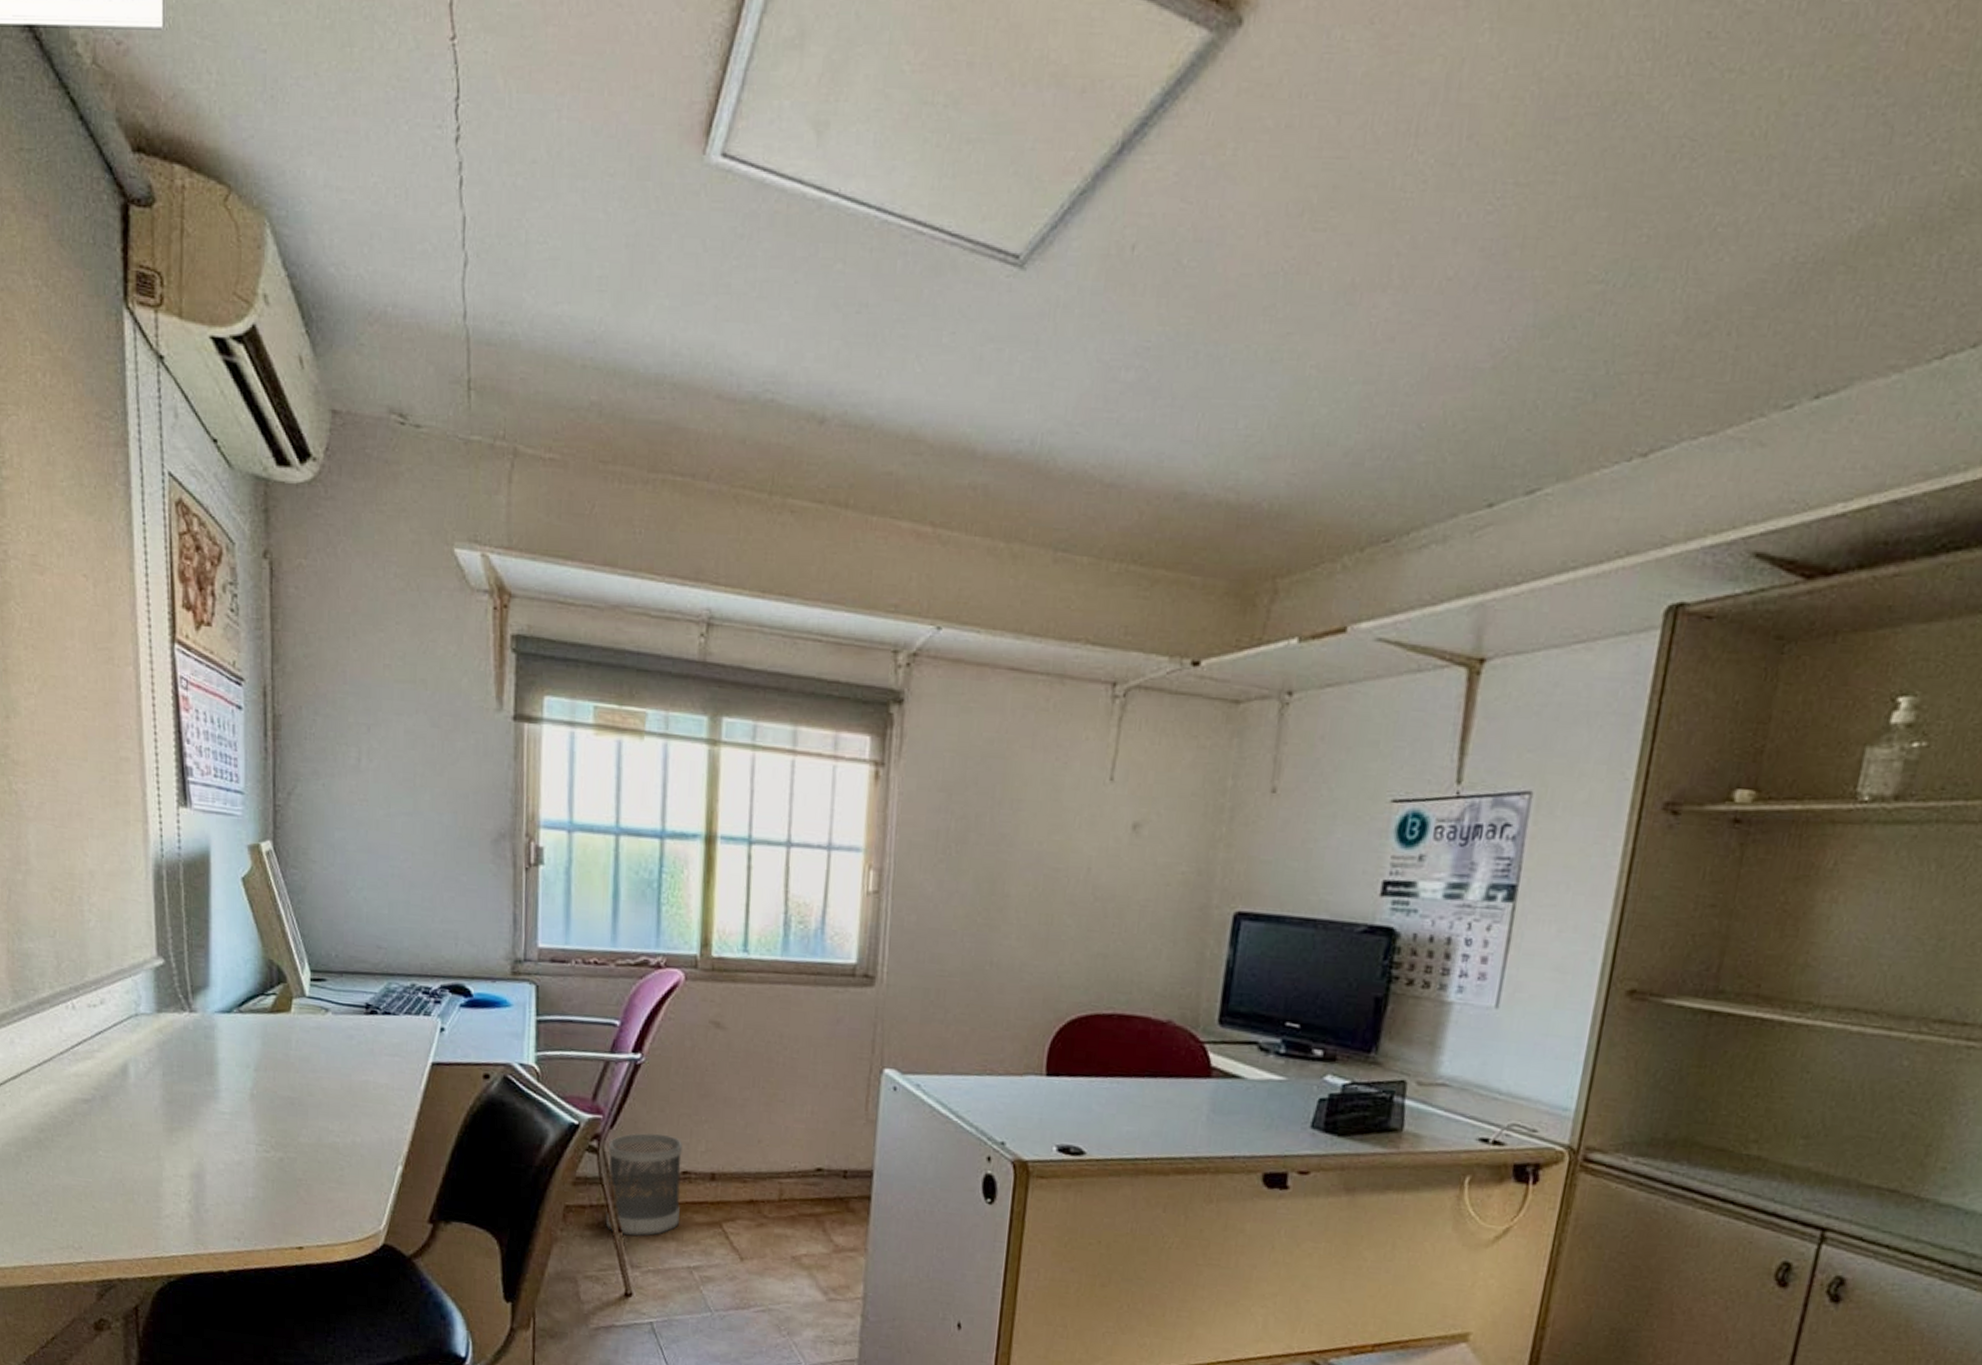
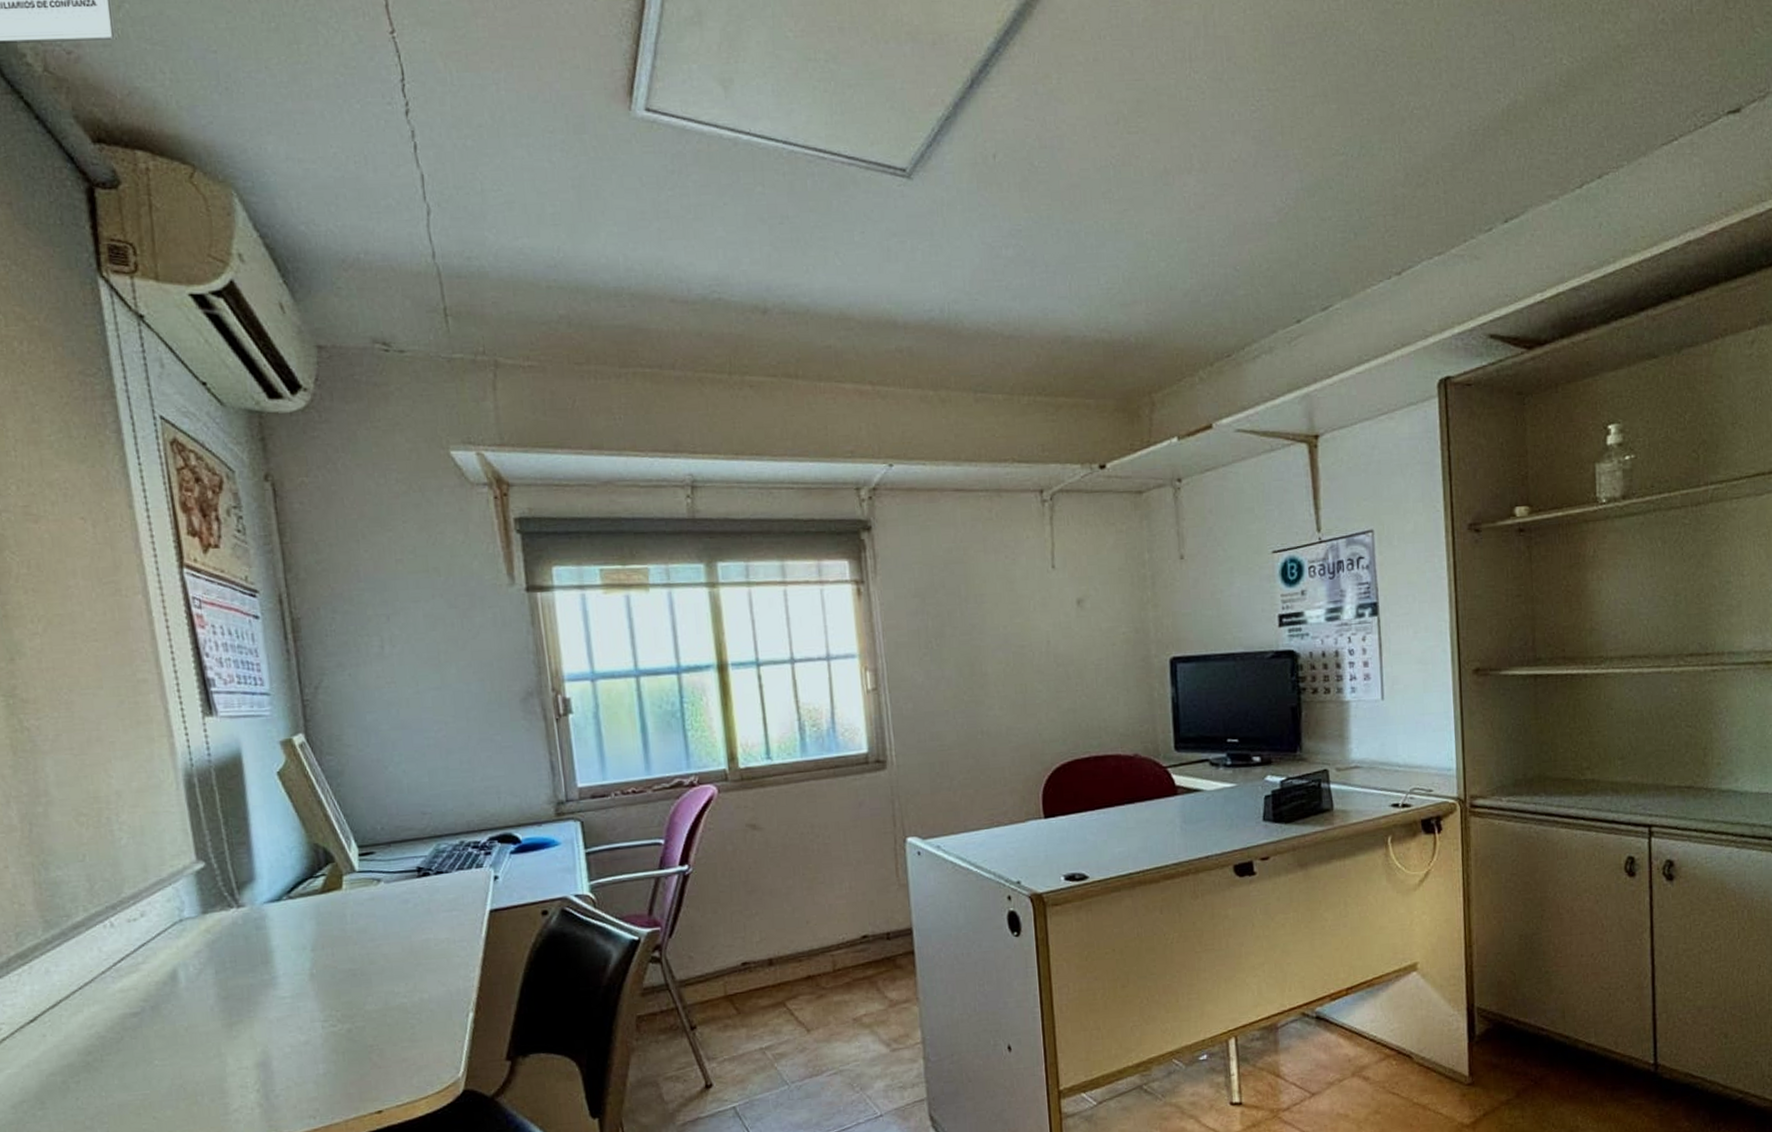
wastebasket: present [606,1132,682,1237] -> none [670,933,746,1032]

